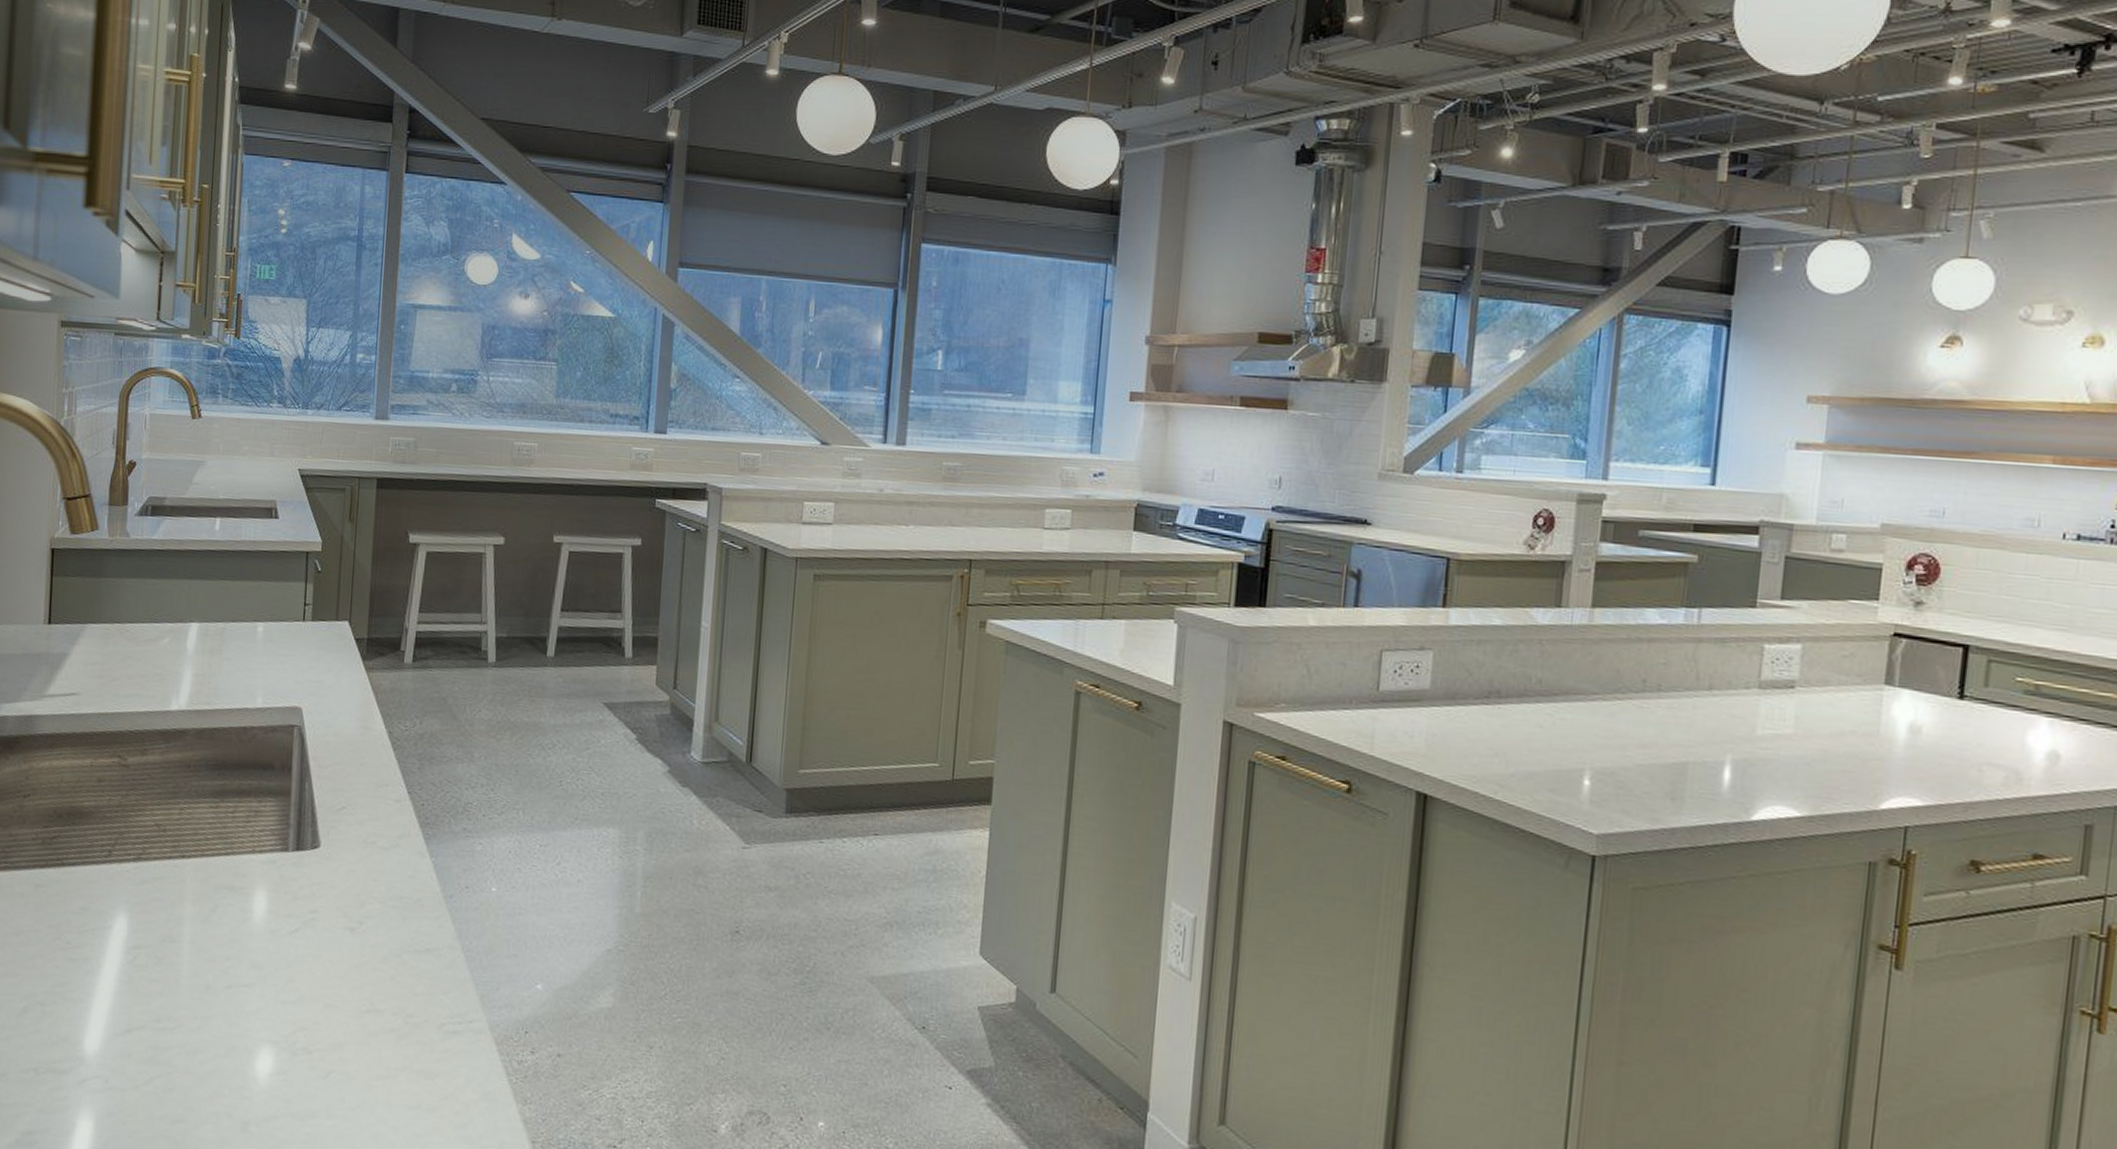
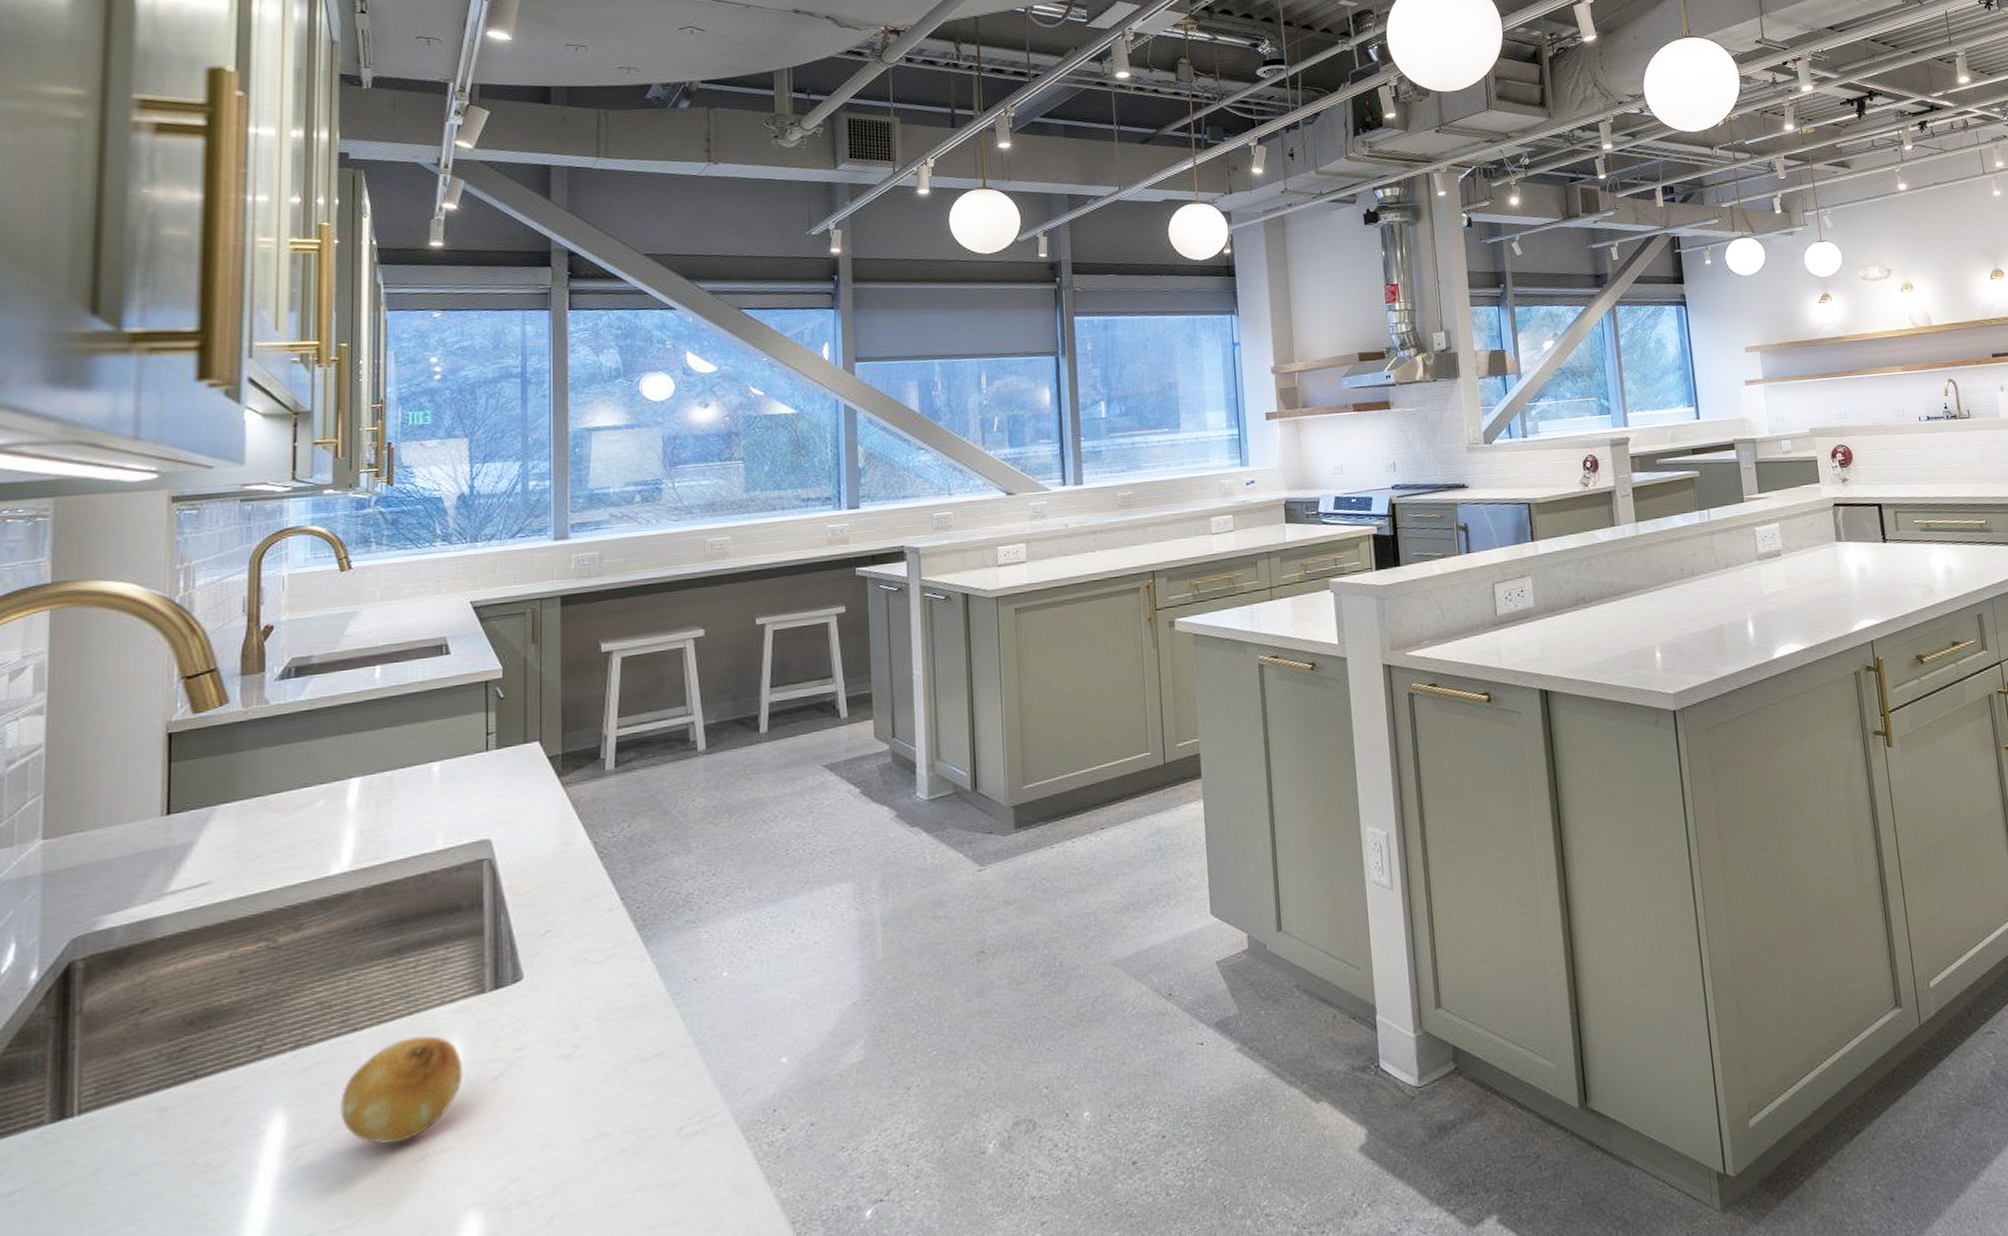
fruit: none [169,876,267,968] -> present [340,1035,463,1145]

